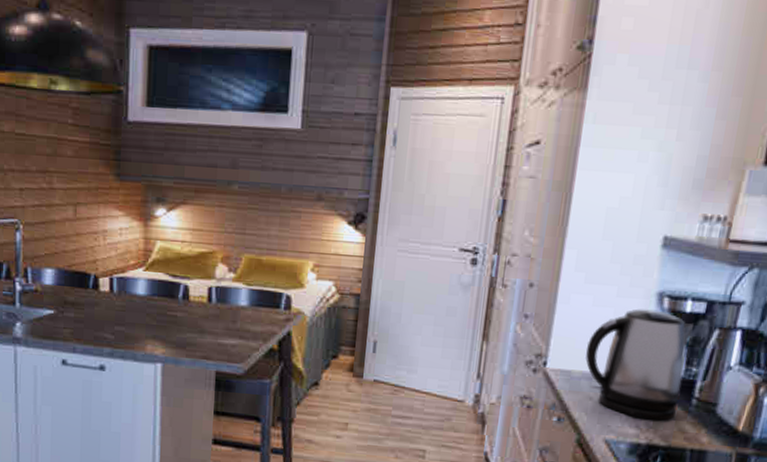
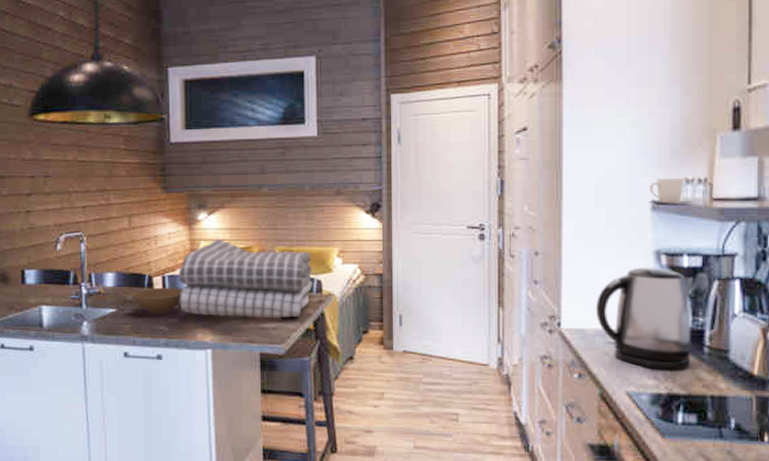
bowl: none [74,290,133,319] -> present [132,288,183,313]
towel: none [128,239,282,335] -> present [178,238,313,318]
cup: none [660,213,708,243] -> present [648,178,693,204]

